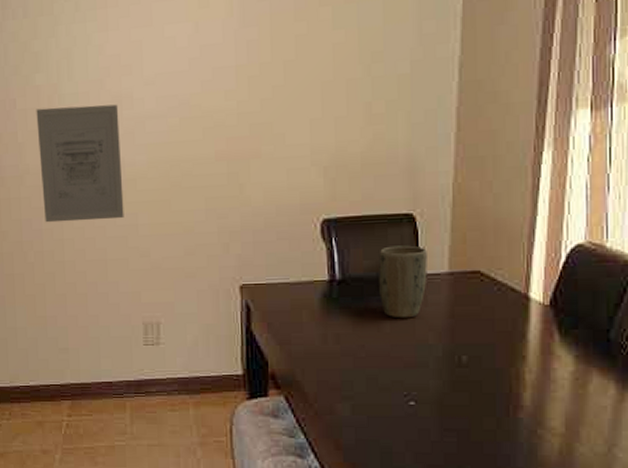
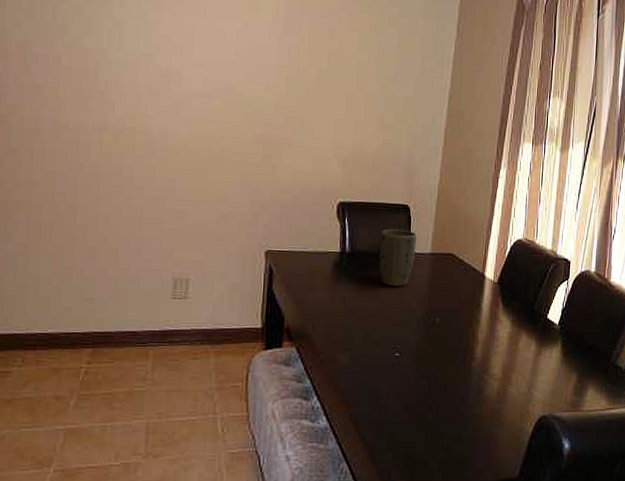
wall art: present [36,104,124,223] -> none [80,69,167,182]

